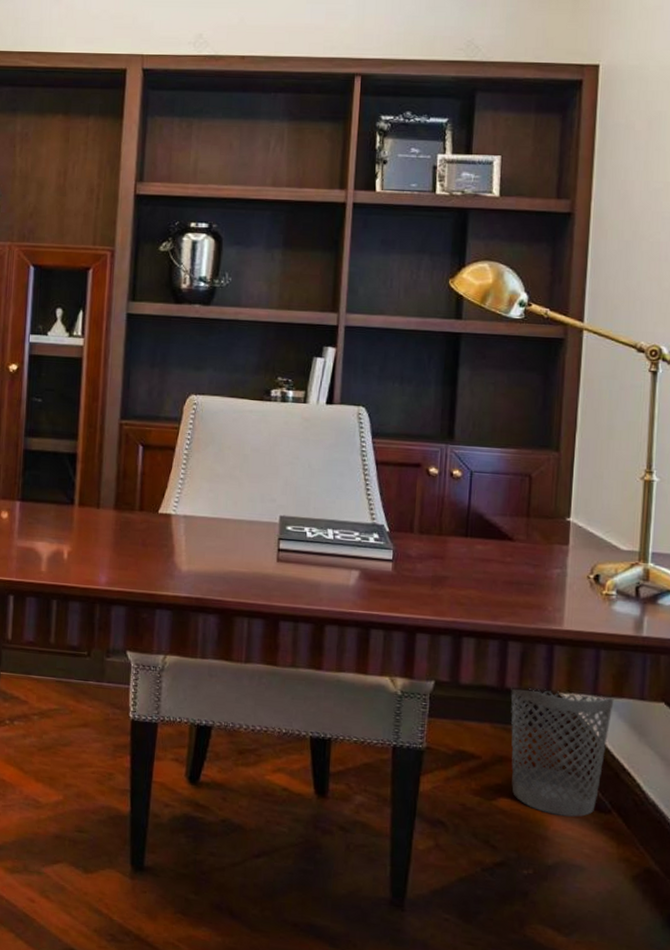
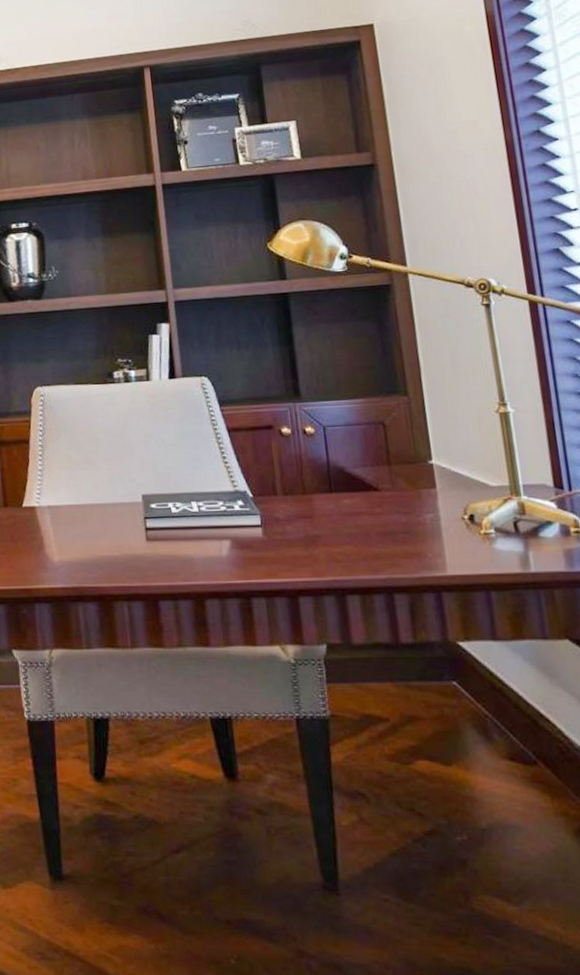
wastebasket: present [510,687,614,817] -> none [406,639,520,773]

